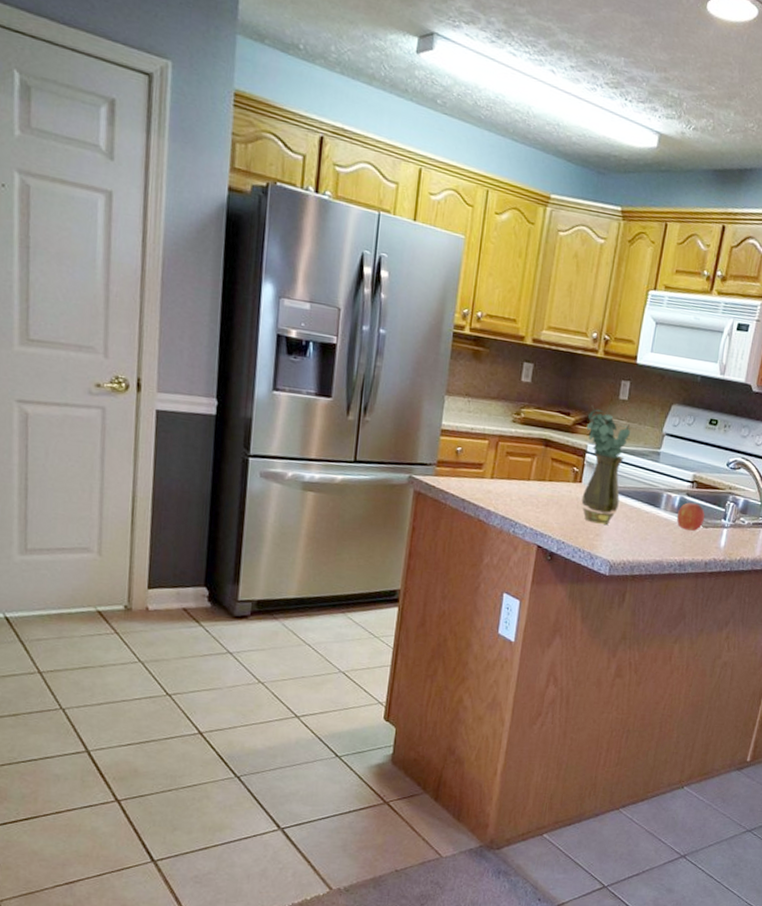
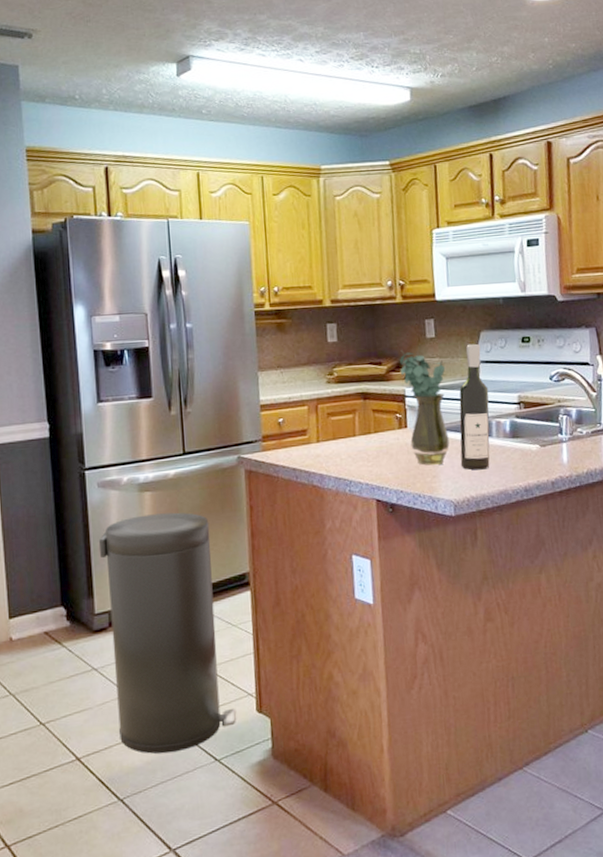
pedal bin: none [245,513,369,743] -> present [98,512,237,754]
bottle: none [624,414,669,538] -> present [459,343,490,470]
fruit: present [676,502,705,532] -> none [510,424,541,454]

